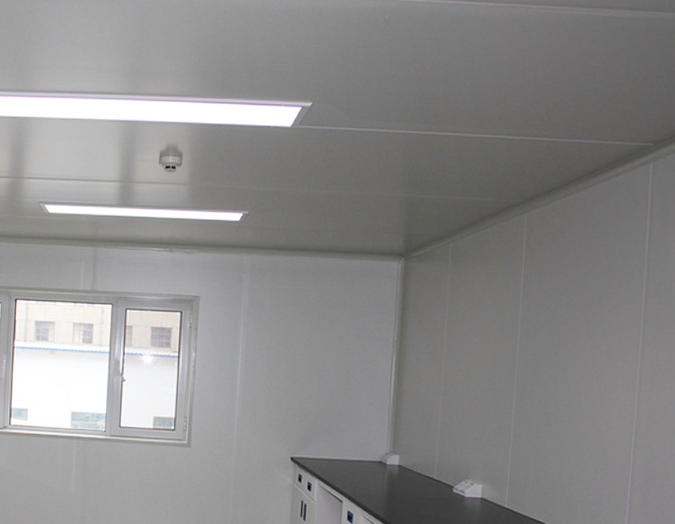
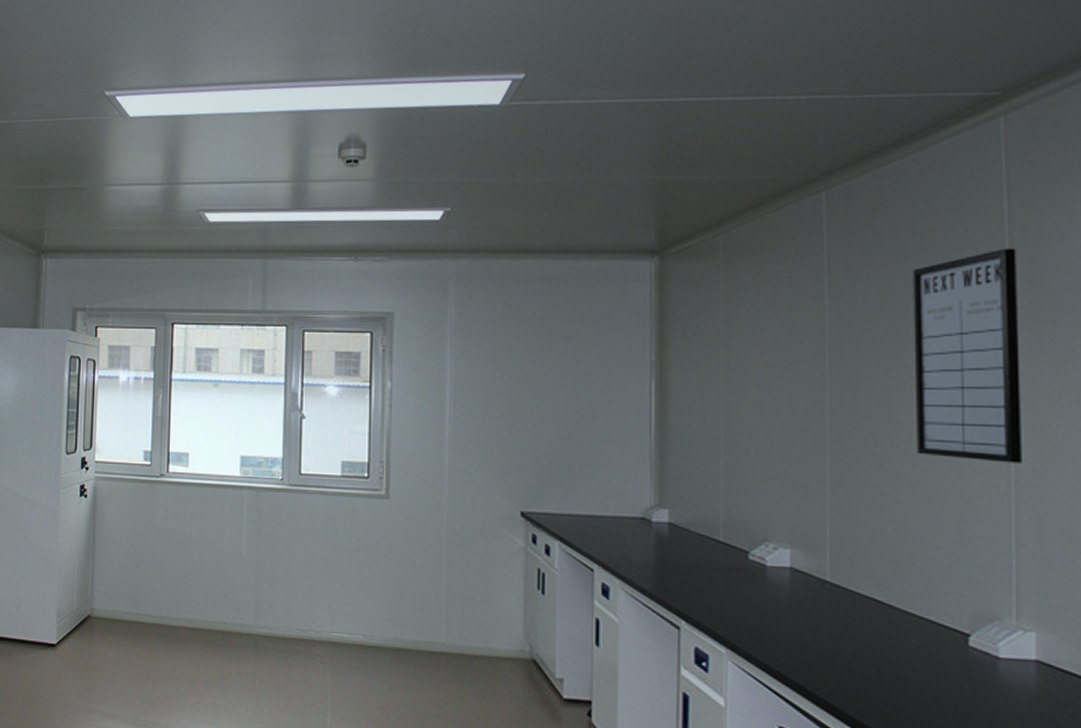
writing board: none [573,263,652,422] -> present [913,248,1022,463]

